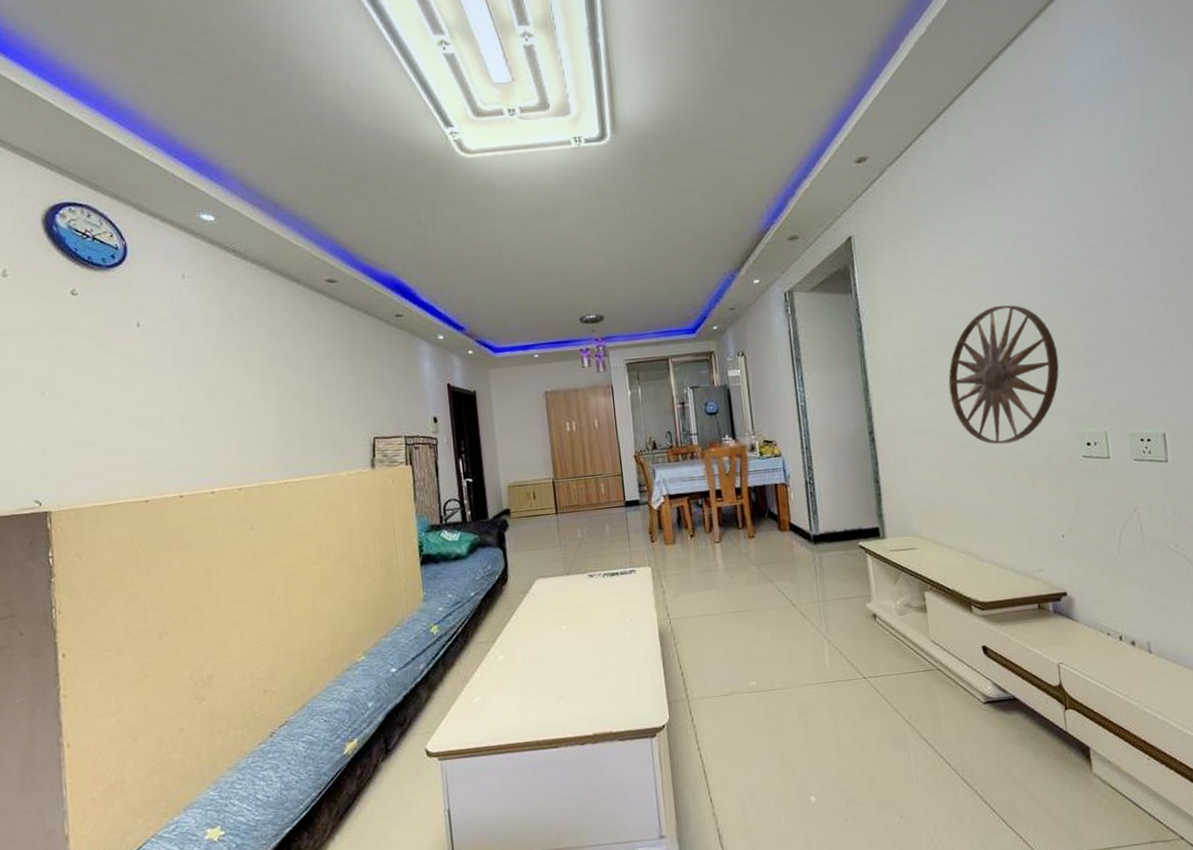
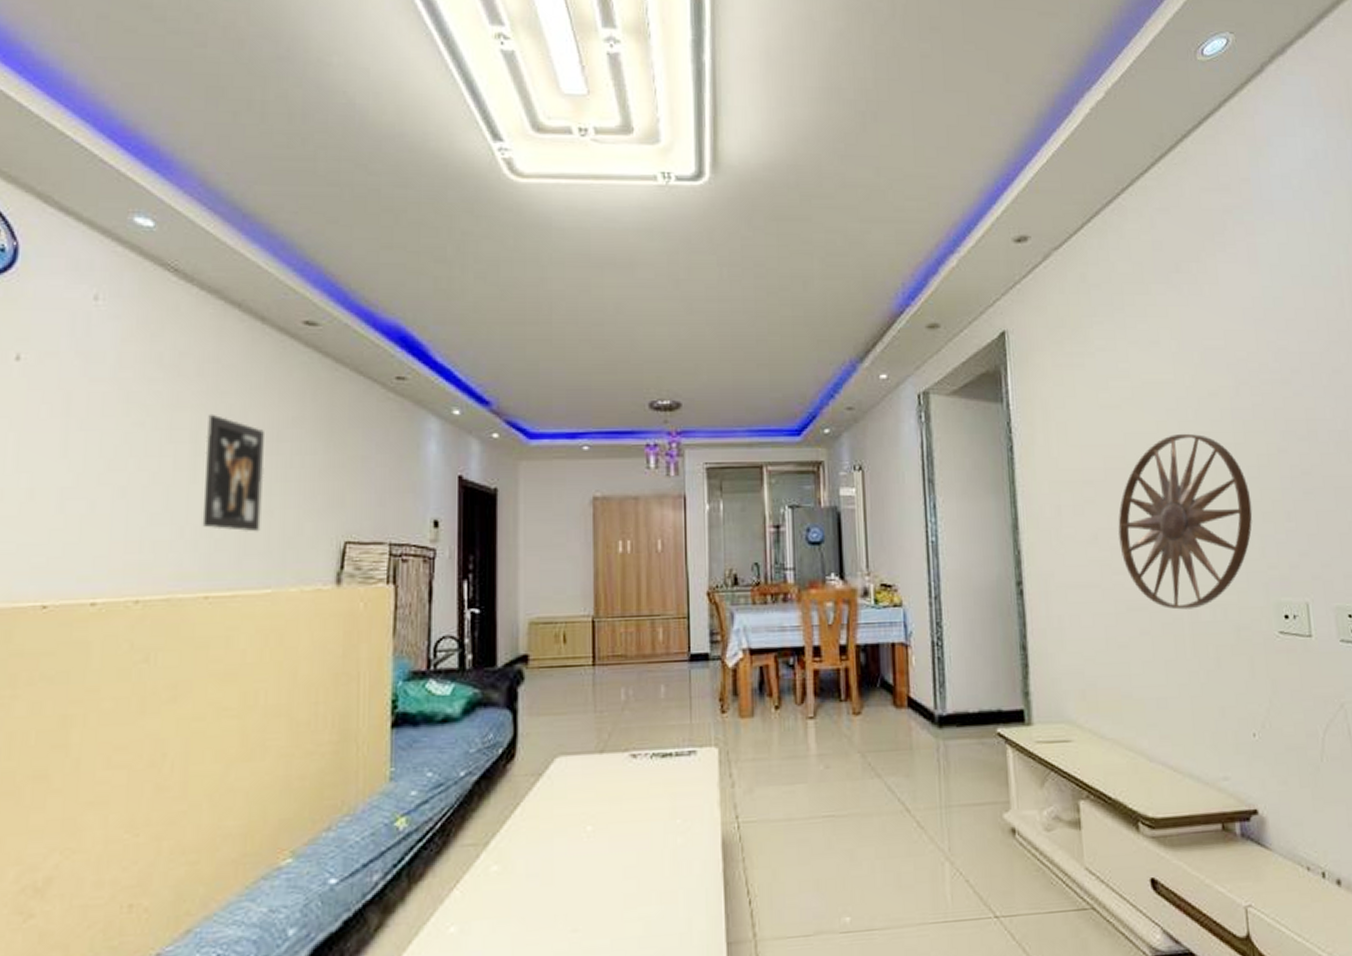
wall art: none [270,353,316,435] -> present [202,413,265,532]

